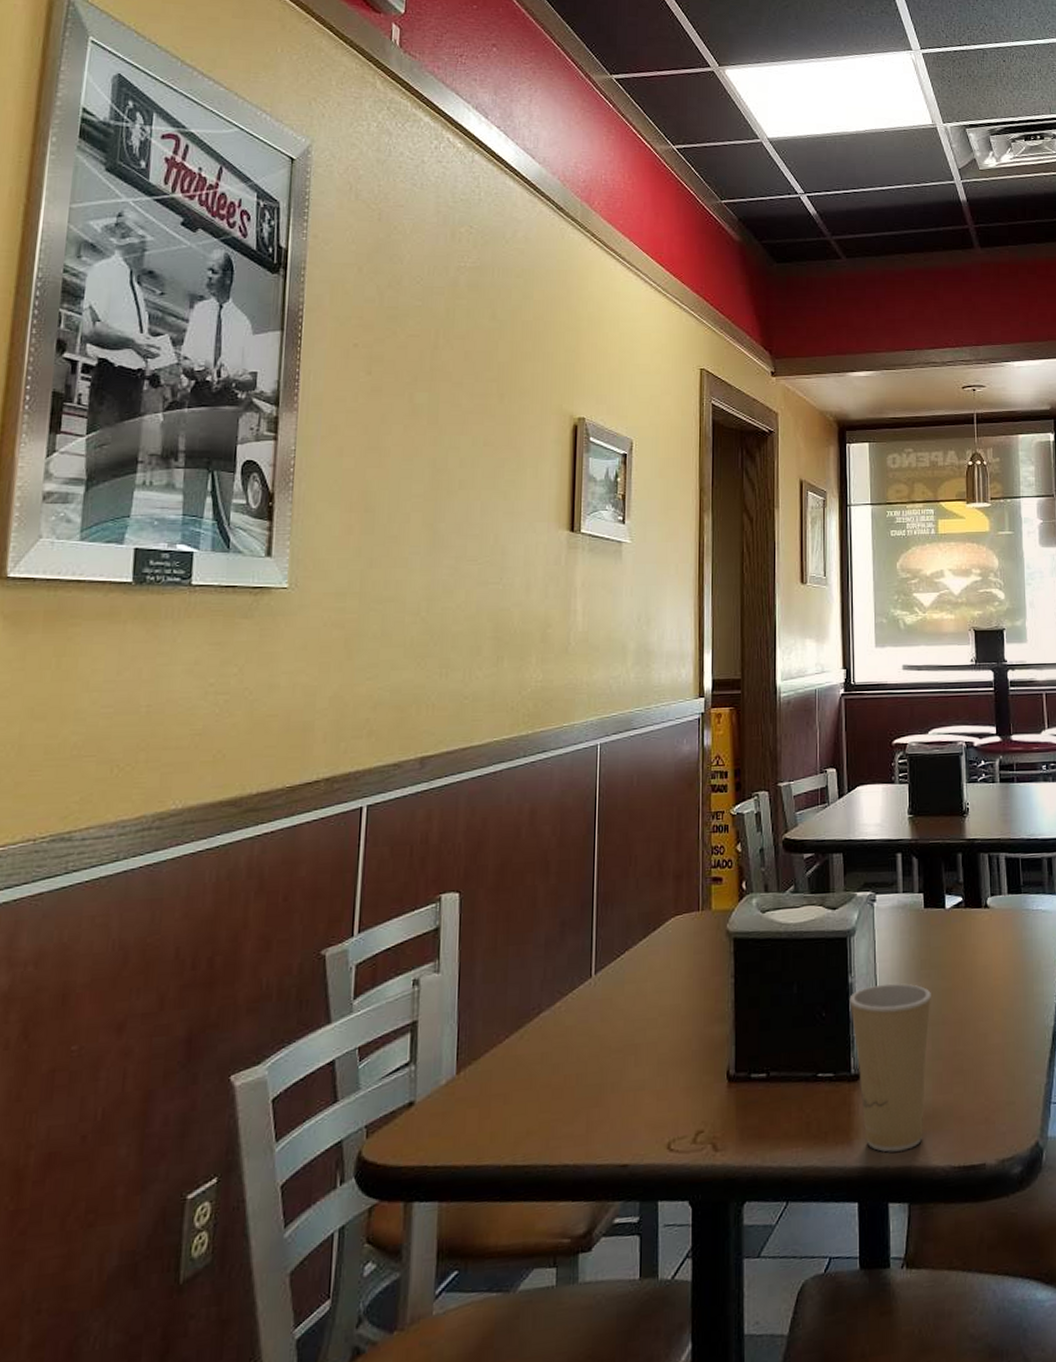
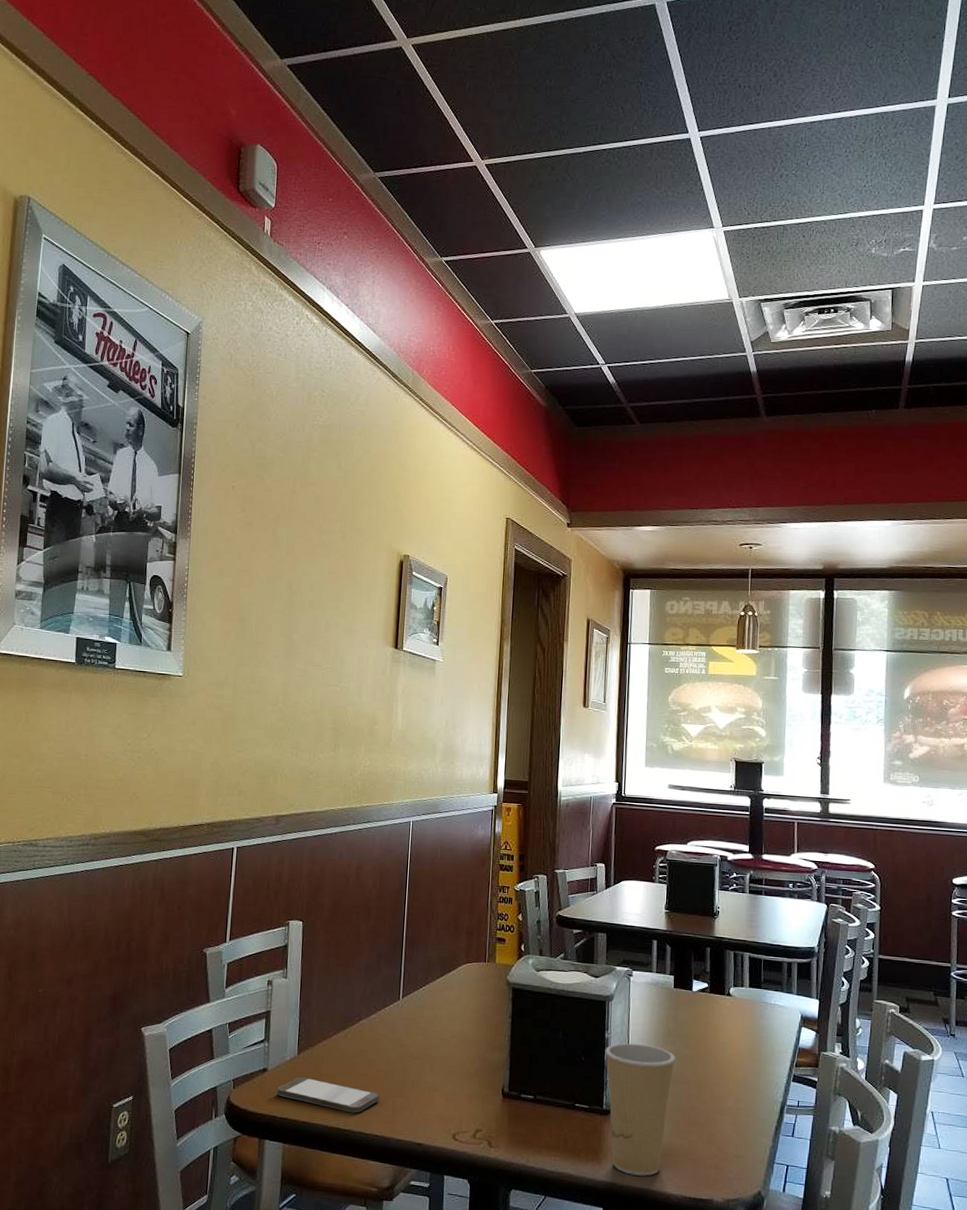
smartphone: none [429,1102,570,1142] -> present [277,1076,380,1114]

